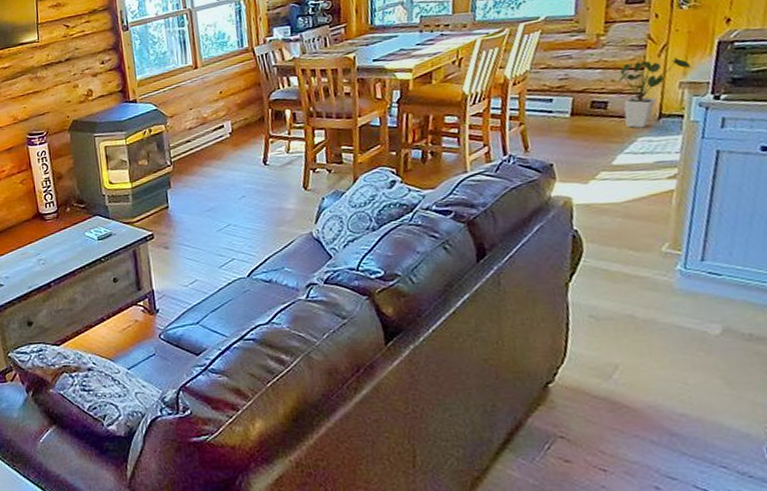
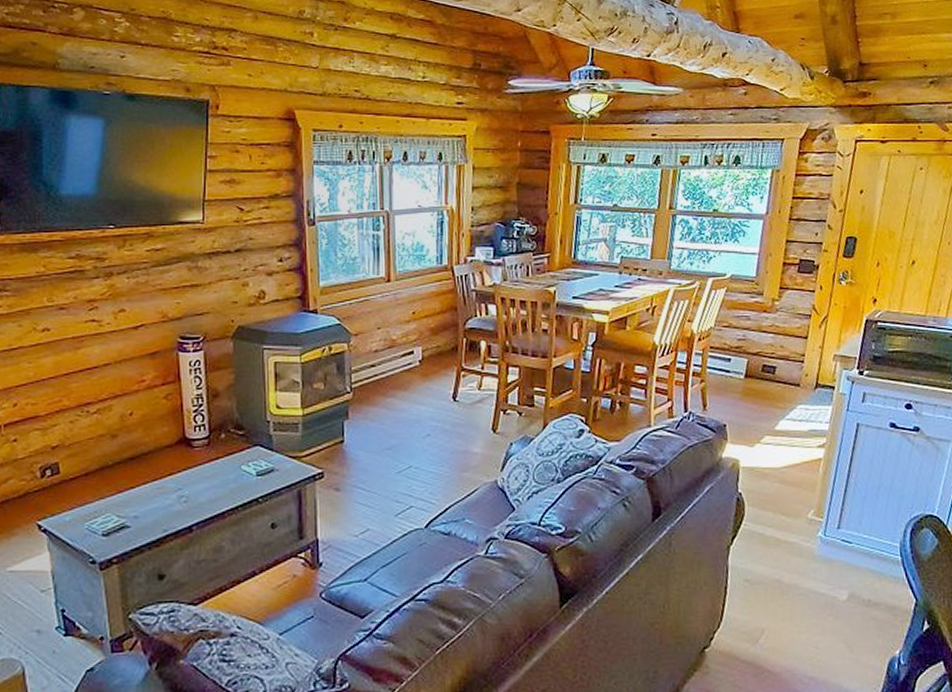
house plant: present [618,57,692,128] -> none [786,330,844,396]

